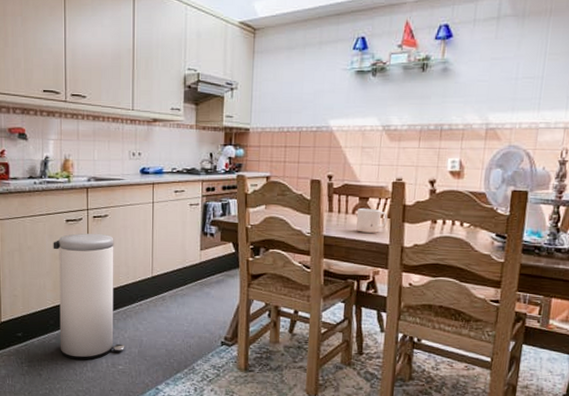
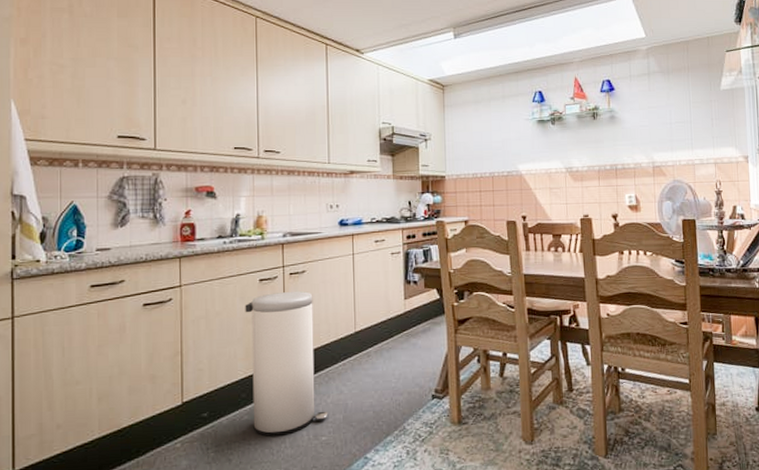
mug: present [356,209,388,233] -> none [551,245,581,268]

